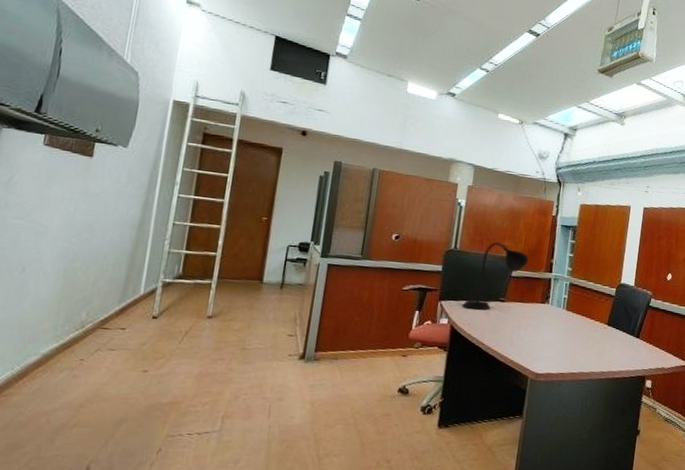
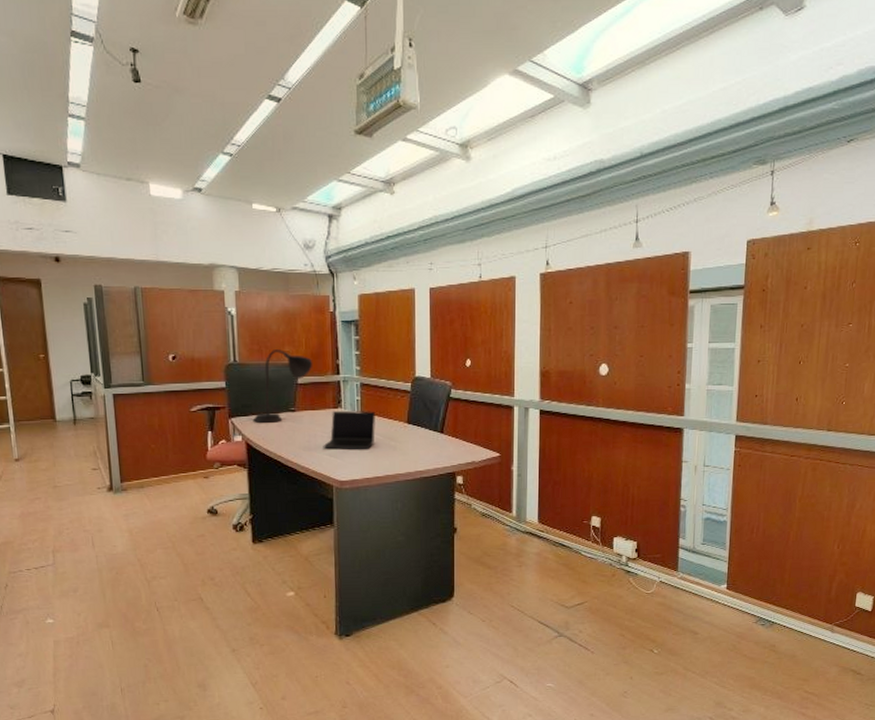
laptop computer: none [525,306,580,345] -> present [323,410,376,449]

